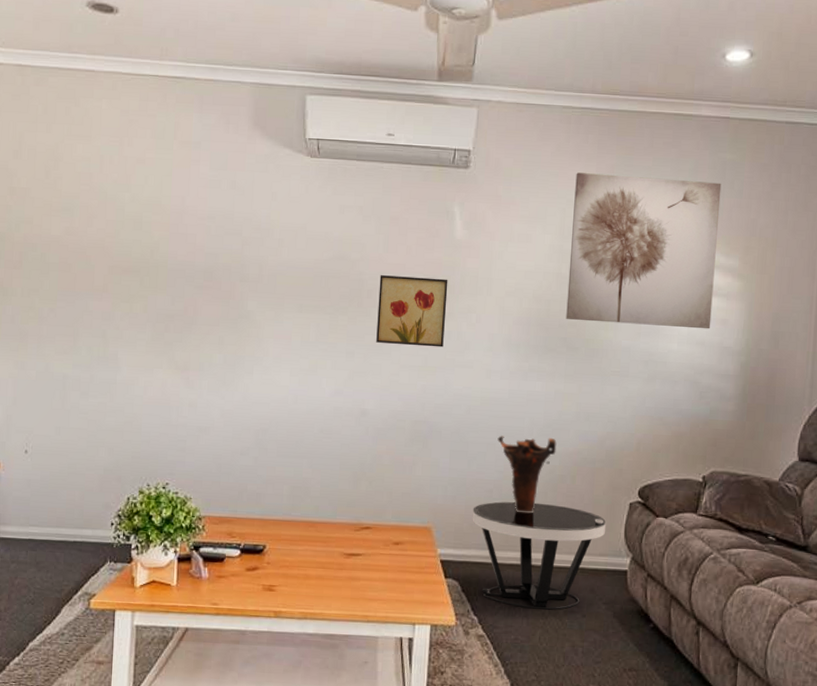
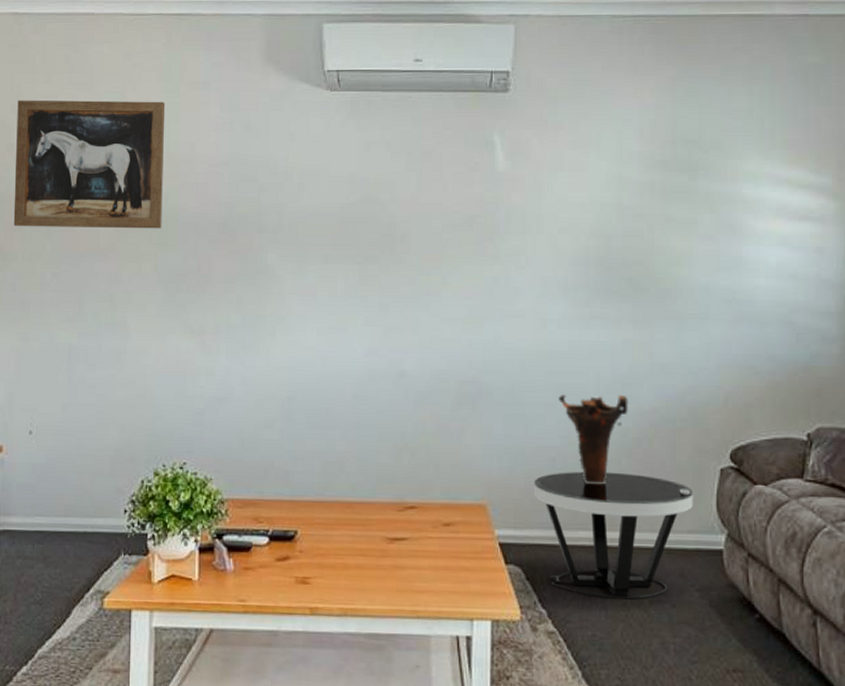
wall art: none [13,147,159,274] -> present [13,100,166,229]
wall art: present [376,275,448,348] -> none [412,217,492,296]
wall art: present [566,173,722,329] -> none [630,88,805,260]

